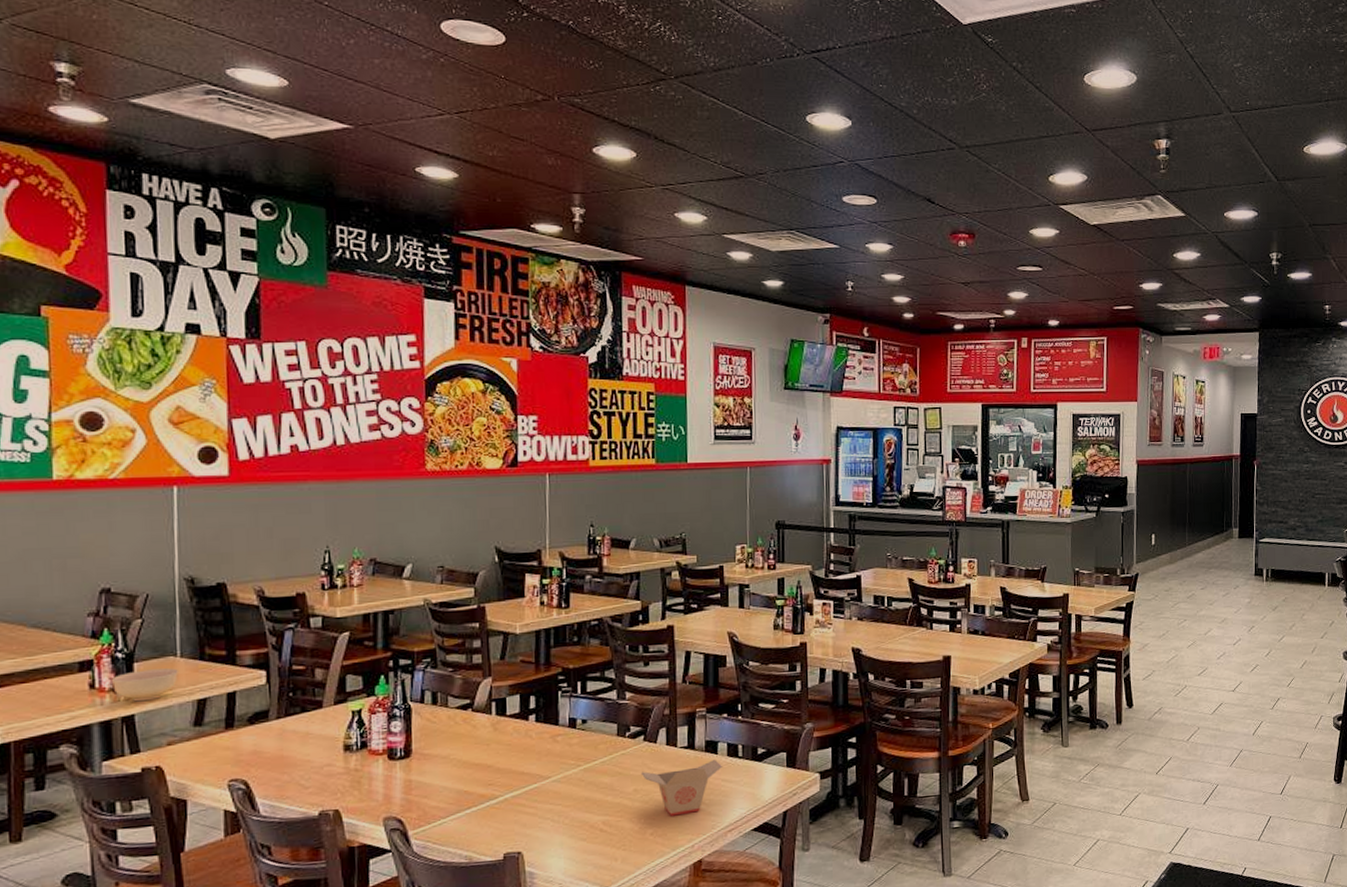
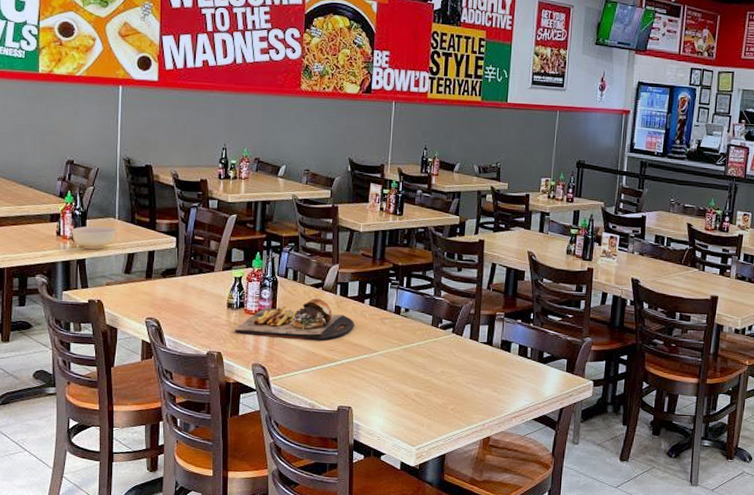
food tray: none [356,723,519,782] -> present [235,298,355,340]
takeout container: present [640,759,722,816] -> none [447,356,513,398]

